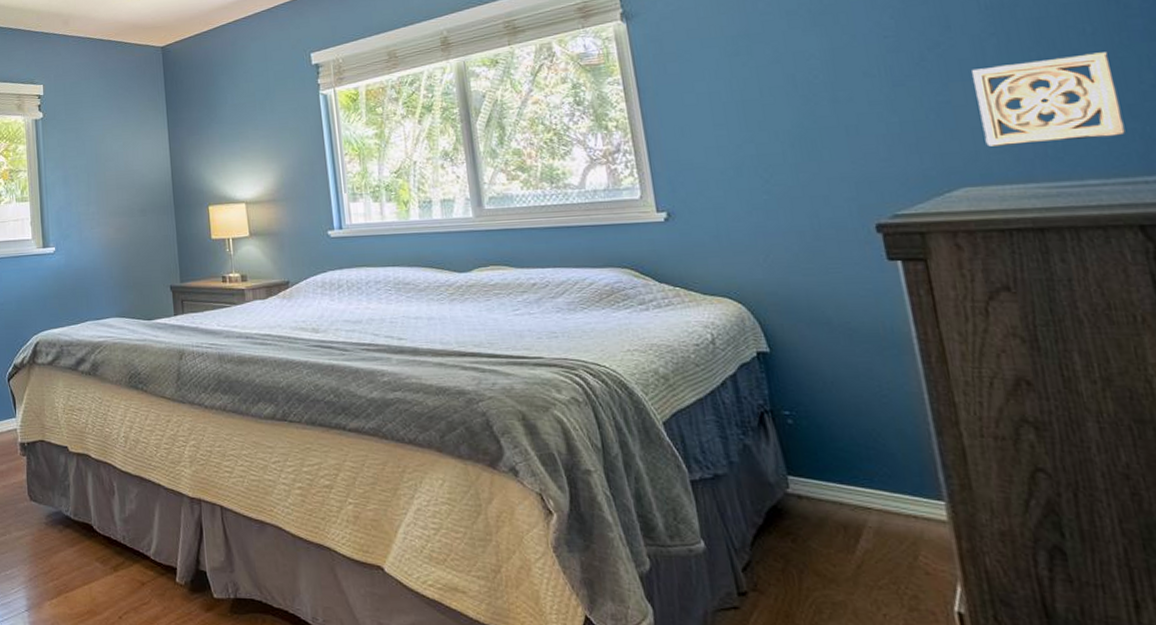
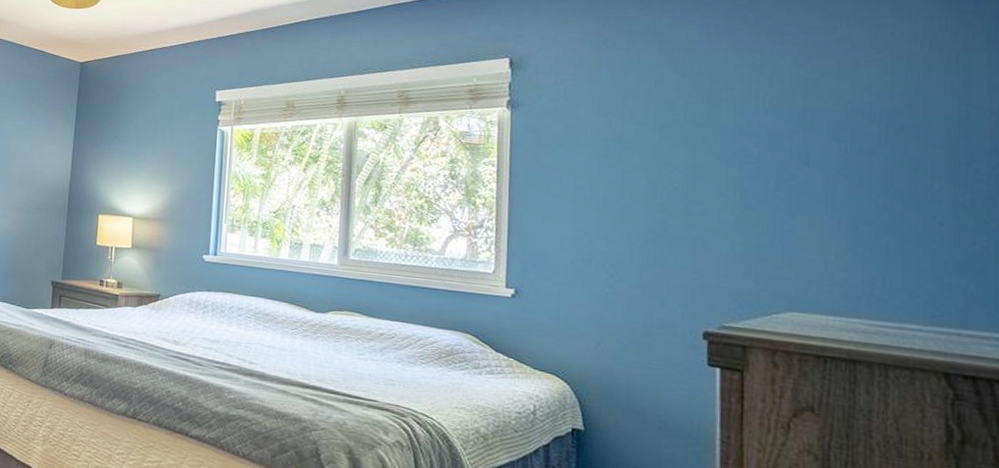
wall ornament: present [972,52,1126,147] -> none [819,205,950,289]

